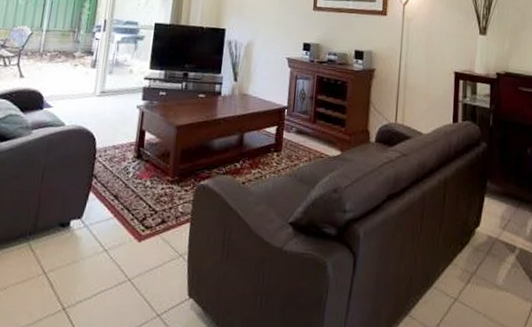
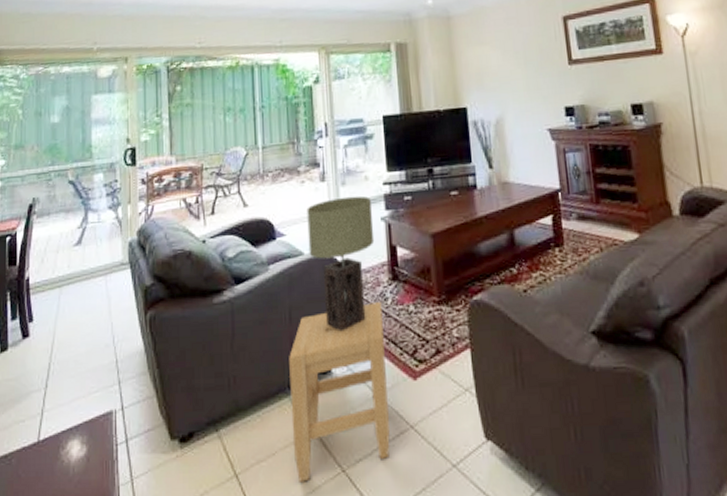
stool: none [23,174,124,315] -> present [289,302,390,482]
table lamp: none [69,83,131,194] -> present [307,195,375,332]

